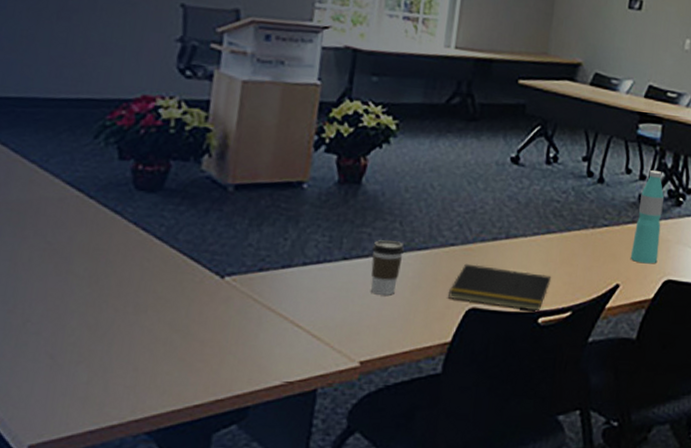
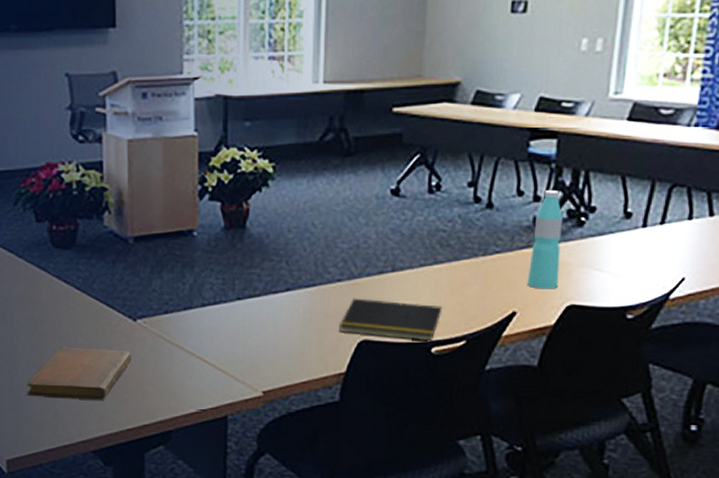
notebook: none [72,306,214,370] -> present [27,348,132,400]
coffee cup: present [371,239,404,295] -> none [263,279,293,331]

